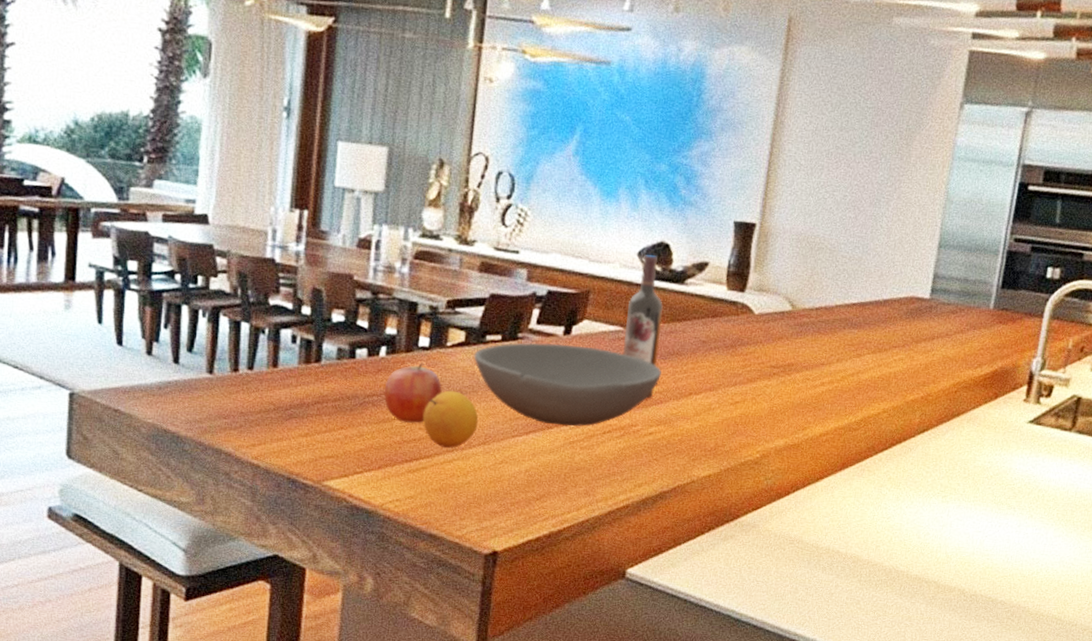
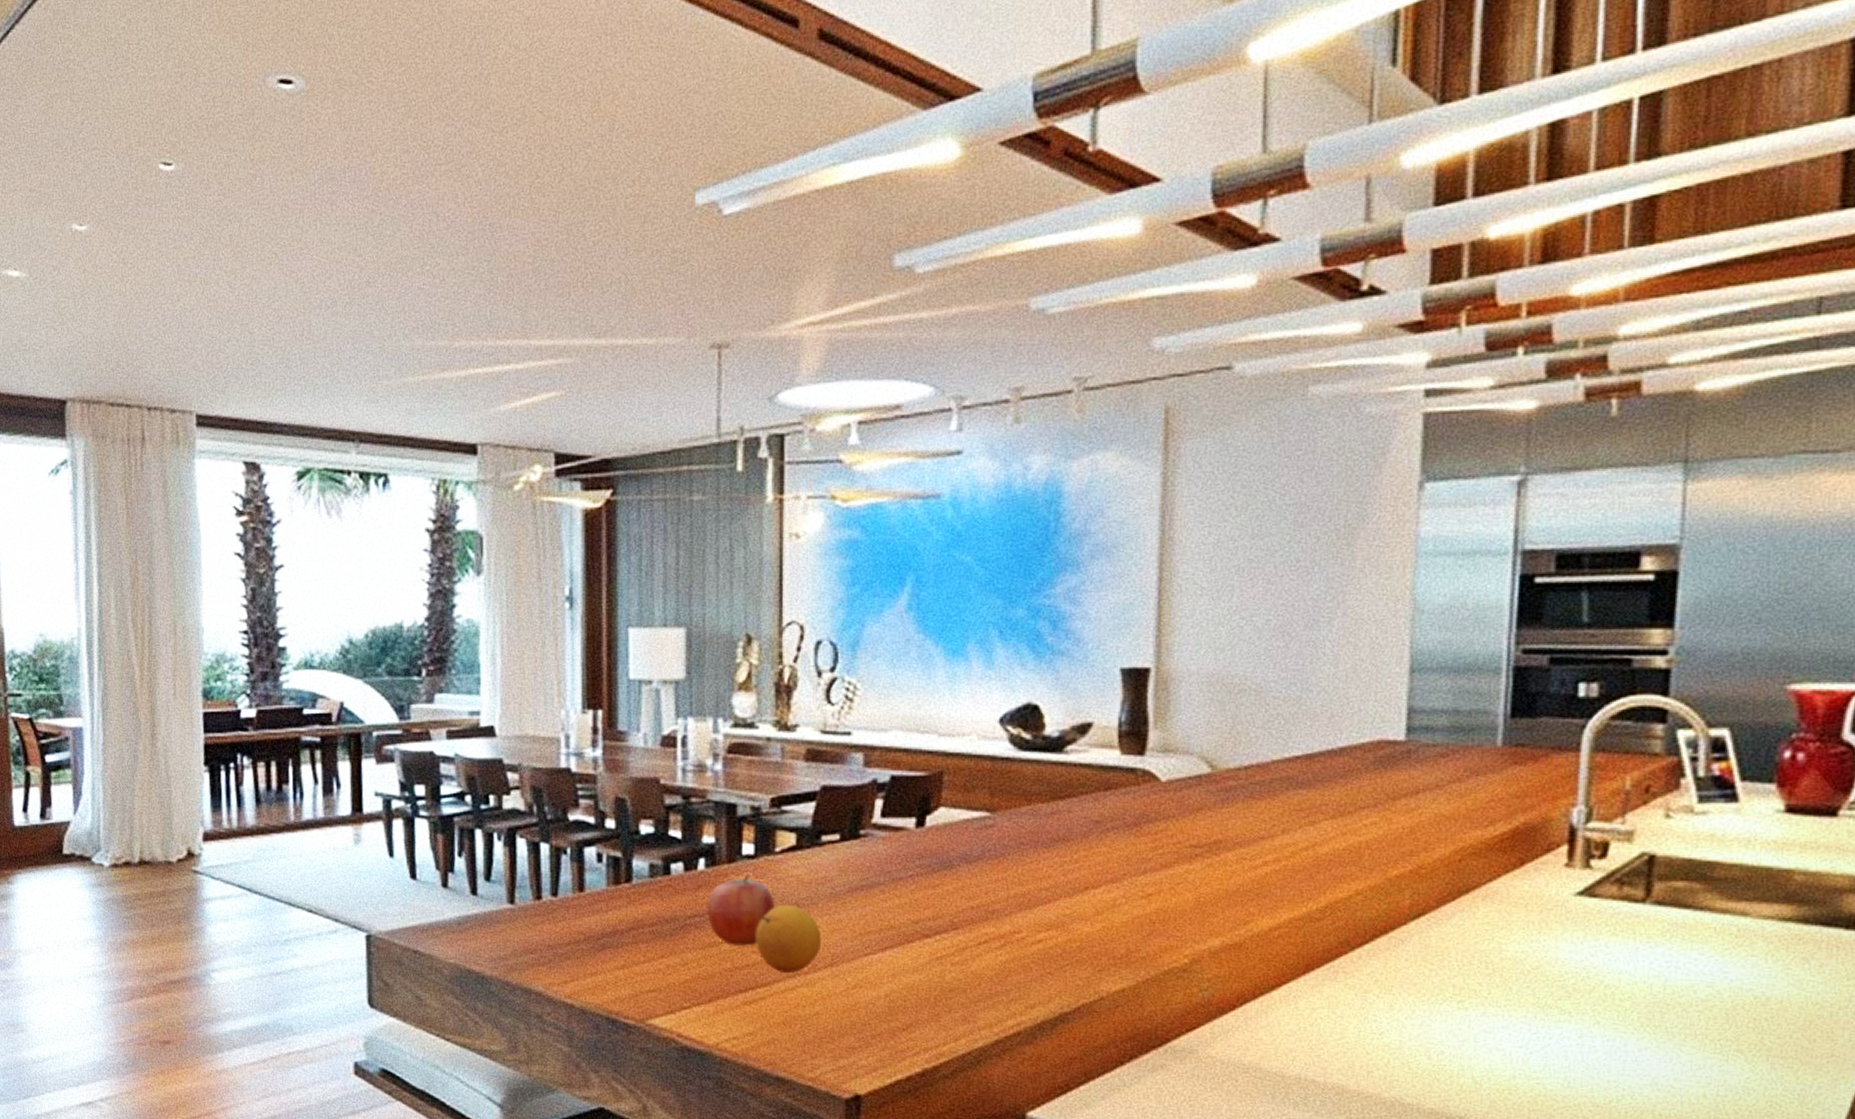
bowl: present [473,342,662,426] -> none [808,838,1047,938]
wine bottle: present [623,255,664,398] -> none [993,721,1040,897]

